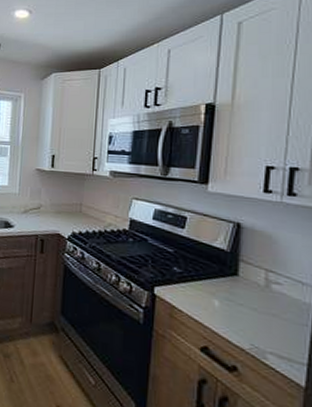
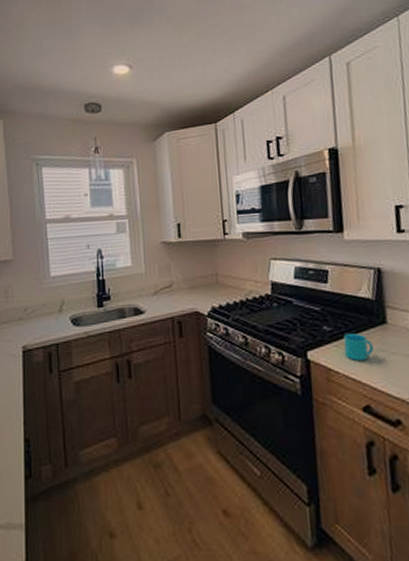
cup: none [190,278,221,305] -> present [343,333,374,361]

